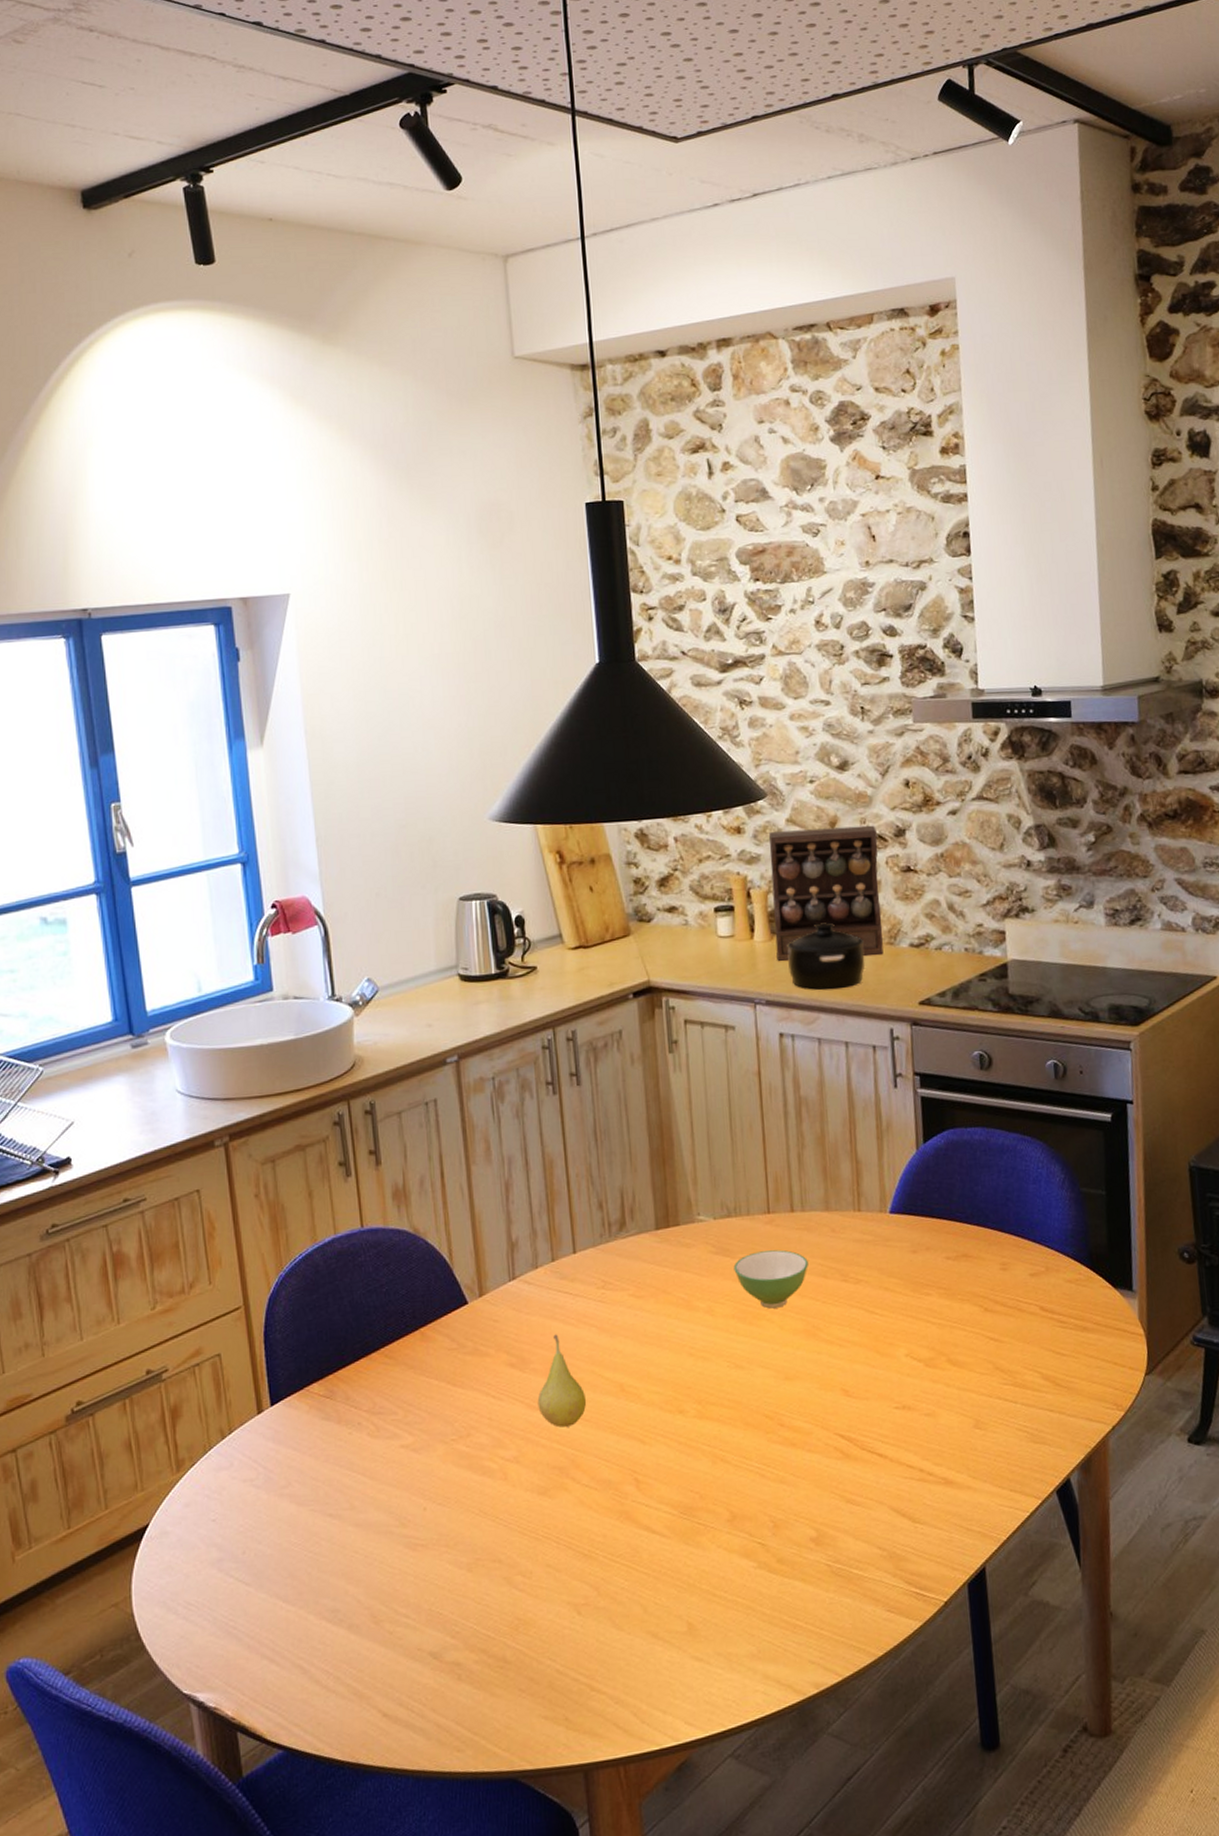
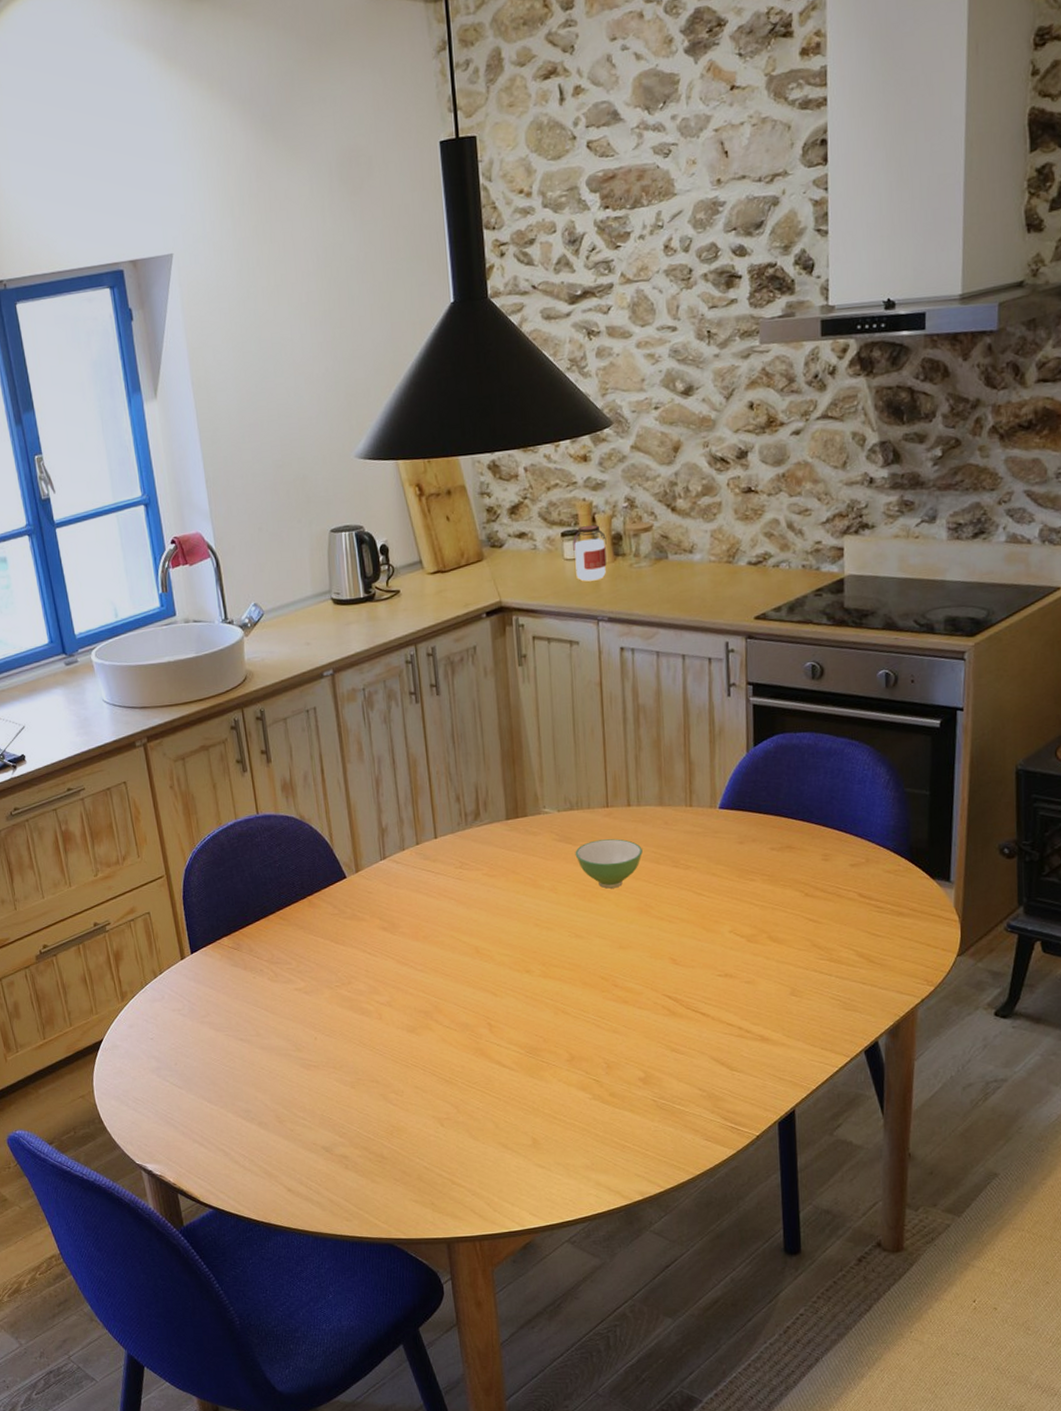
fruit: present [537,1334,587,1428] -> none [406,905,447,980]
jar: none [726,901,763,961] -> present [572,525,607,582]
spice rack: present [769,825,884,962] -> none [614,448,722,582]
saucepan: present [787,922,865,991] -> none [629,543,704,608]

